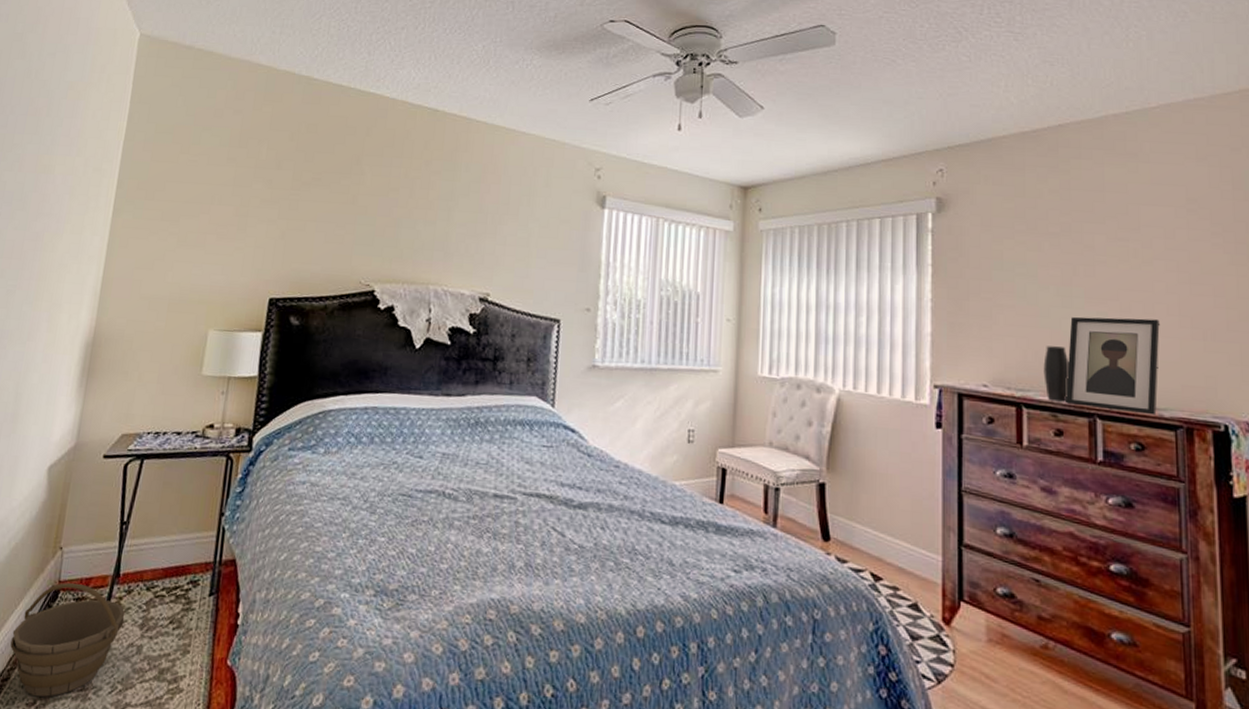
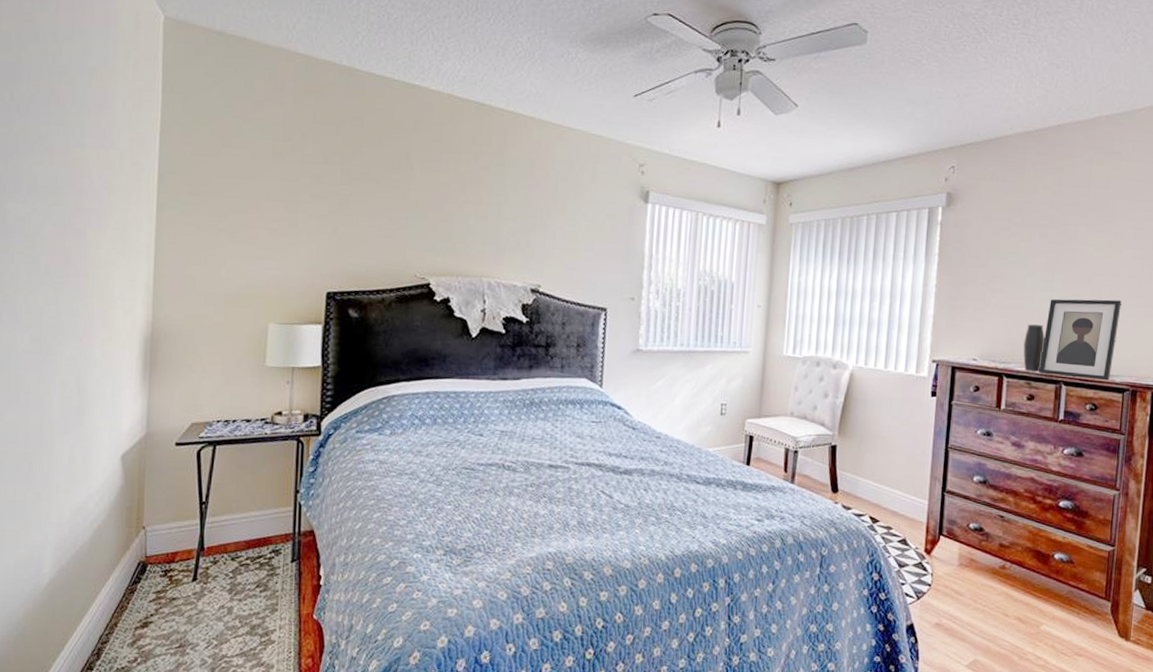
basket: present [10,582,126,697] -> none [105,557,213,655]

